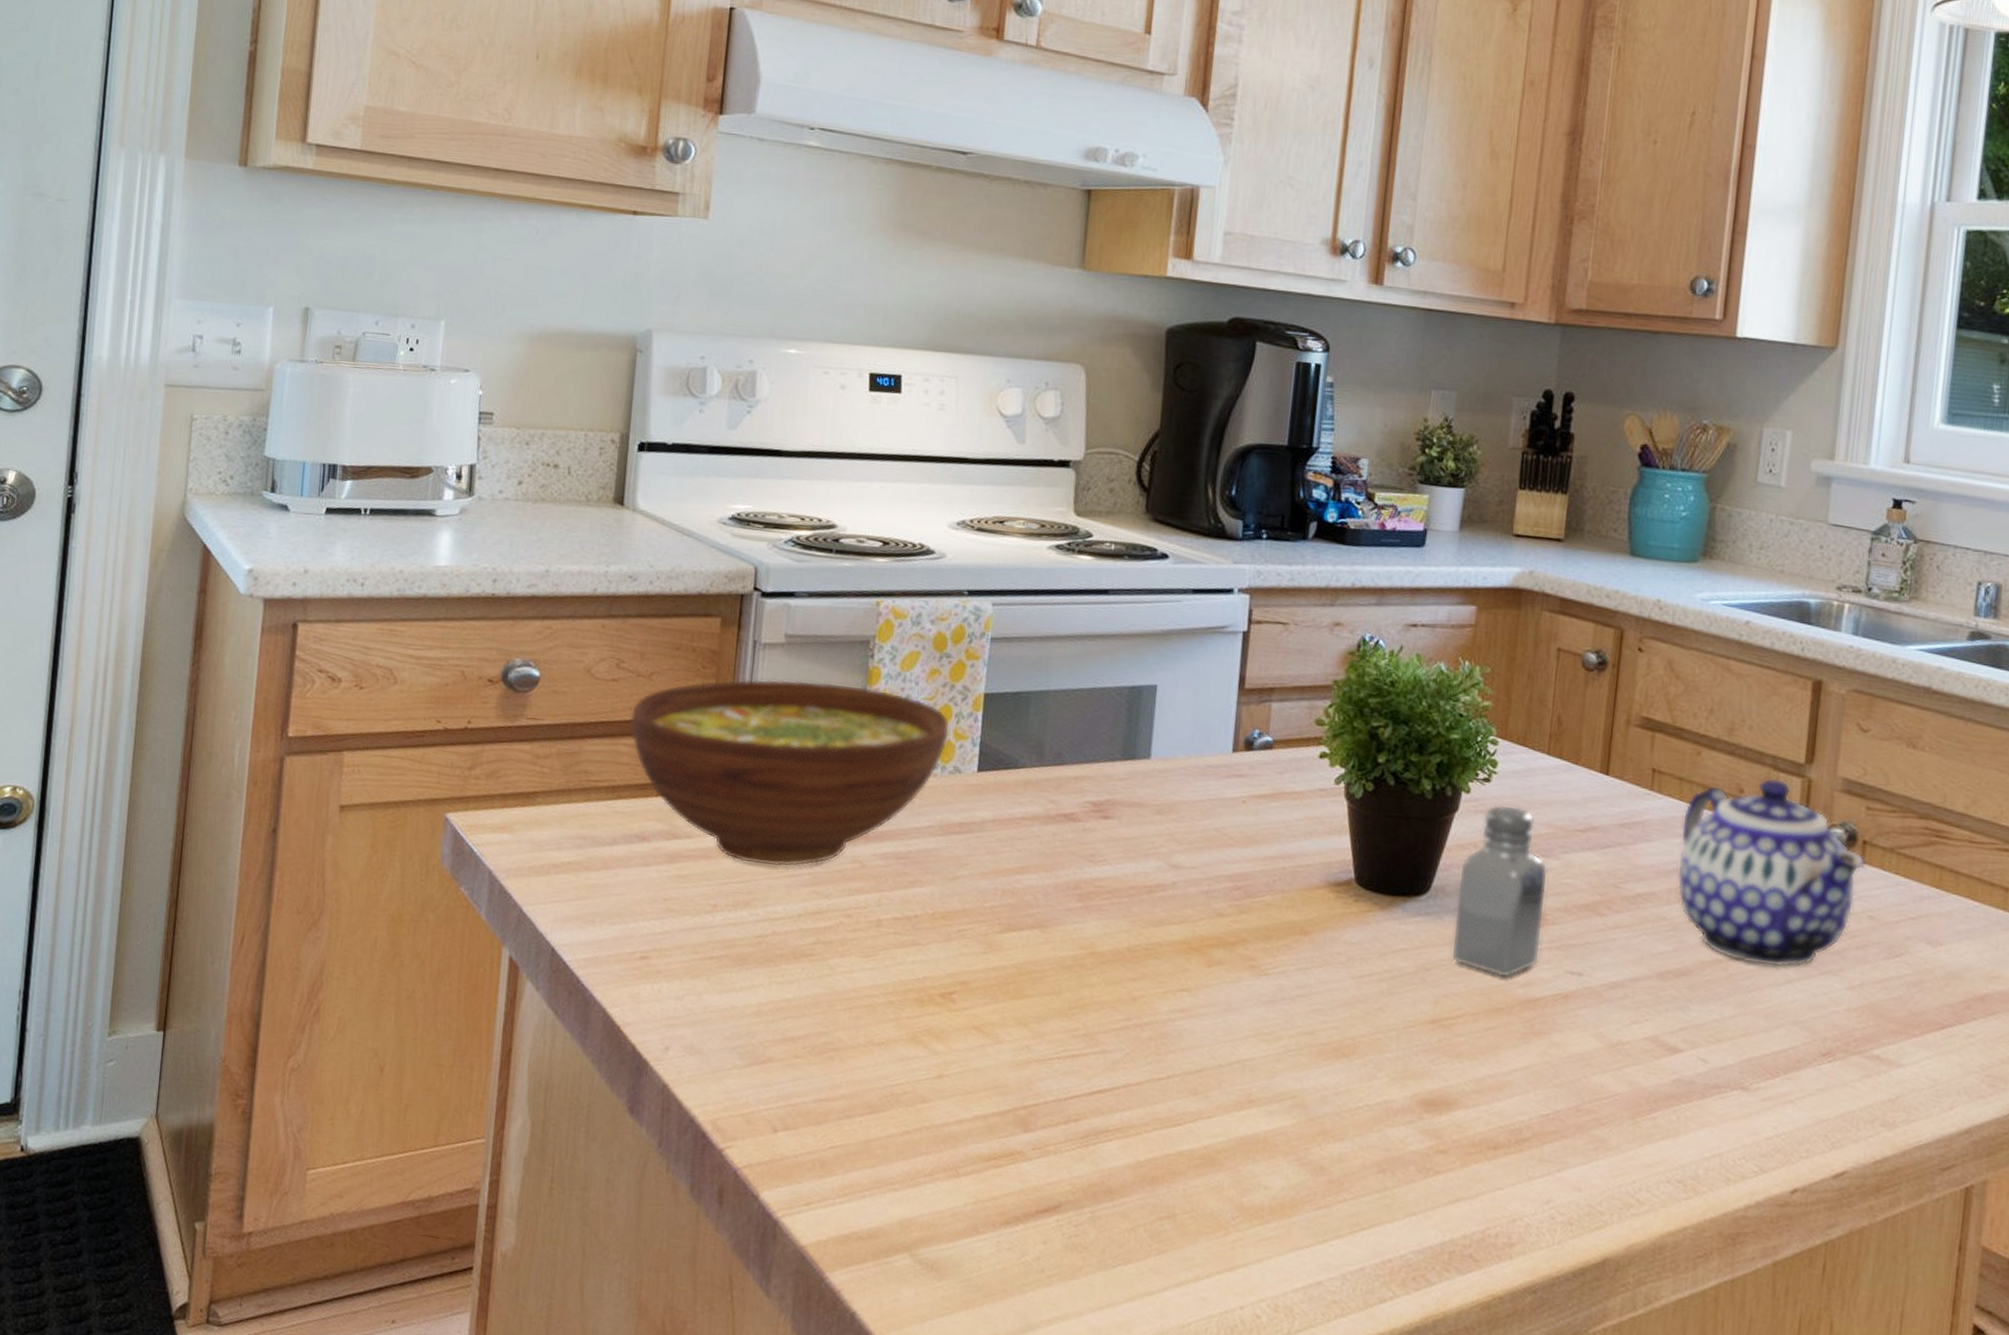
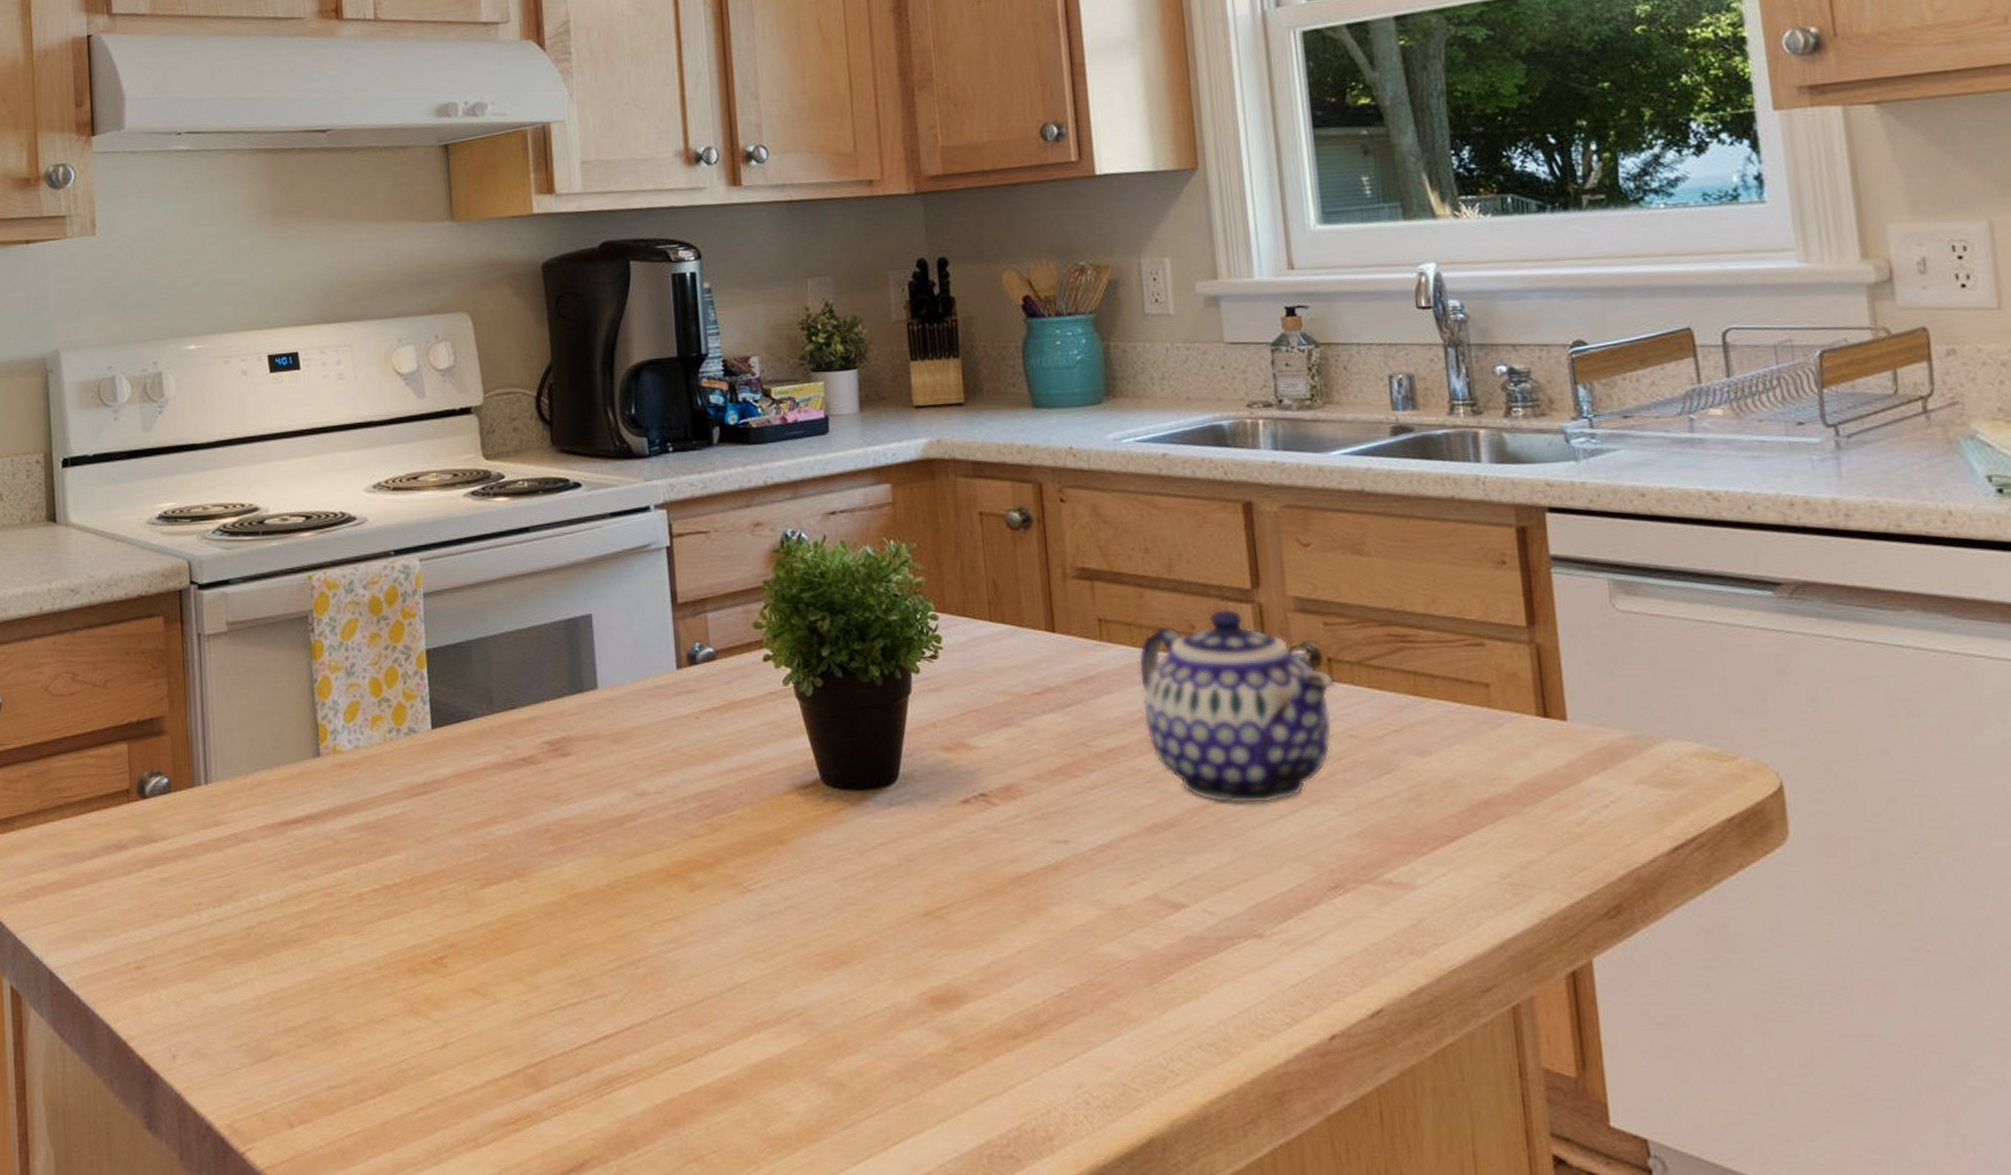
bowl: present [630,679,951,867] -> none [91,662,399,857]
saltshaker: present [1450,804,1548,978] -> none [924,679,1021,857]

